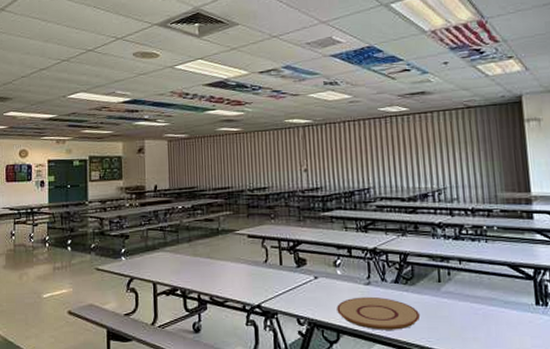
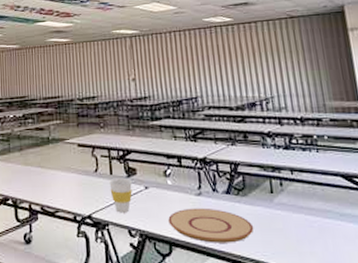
cup: none [279,269,303,302] -> present [109,178,133,213]

